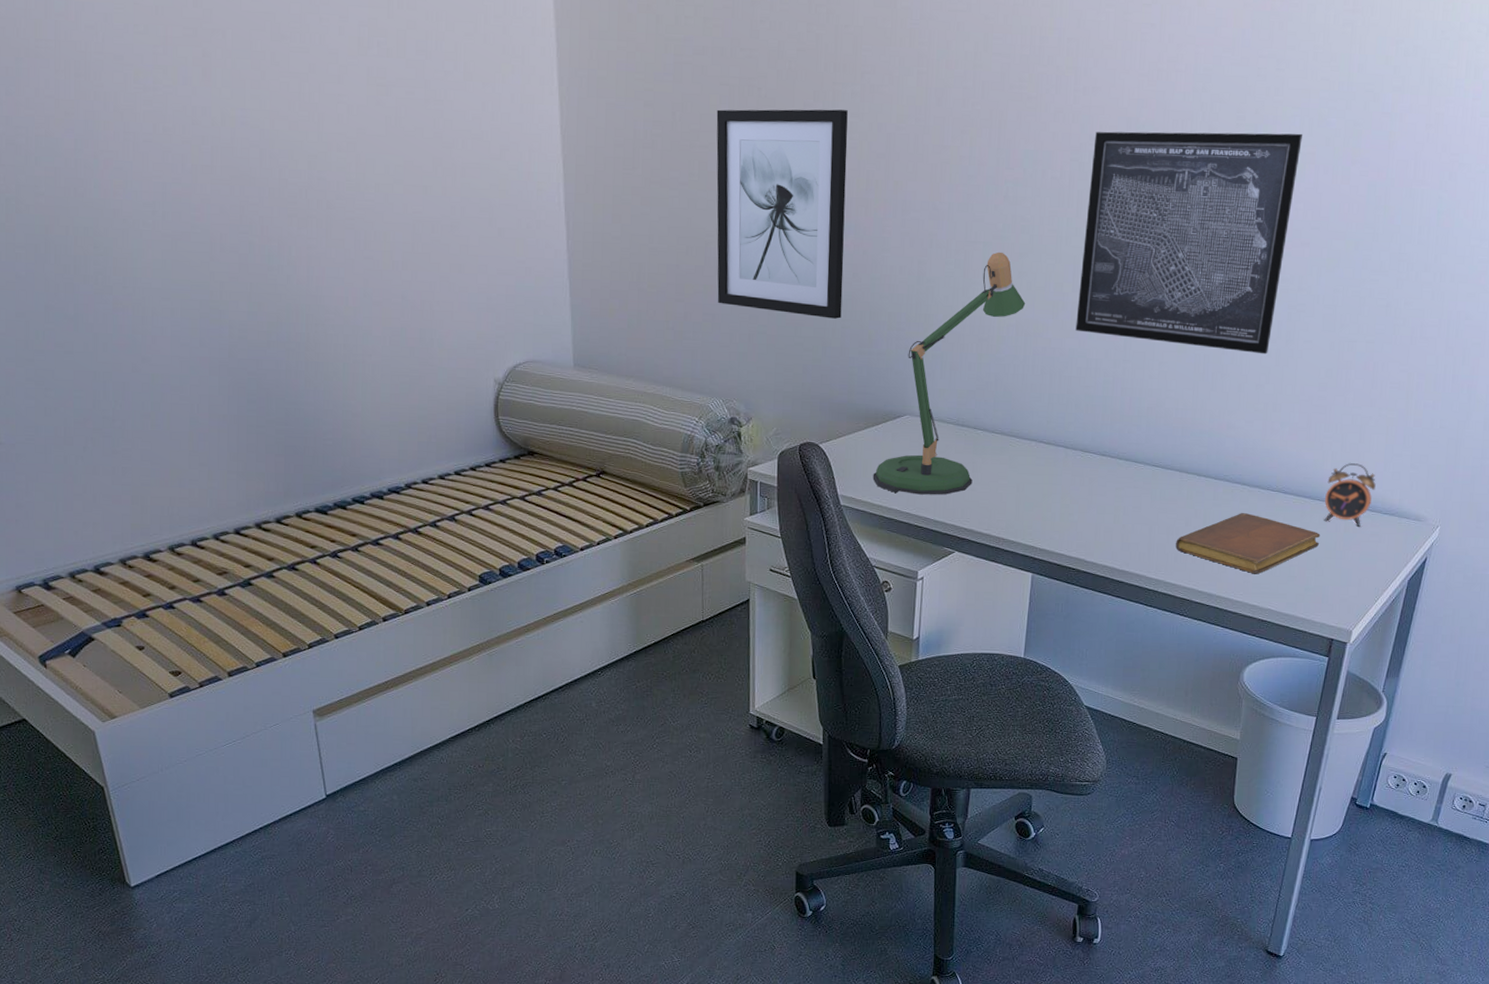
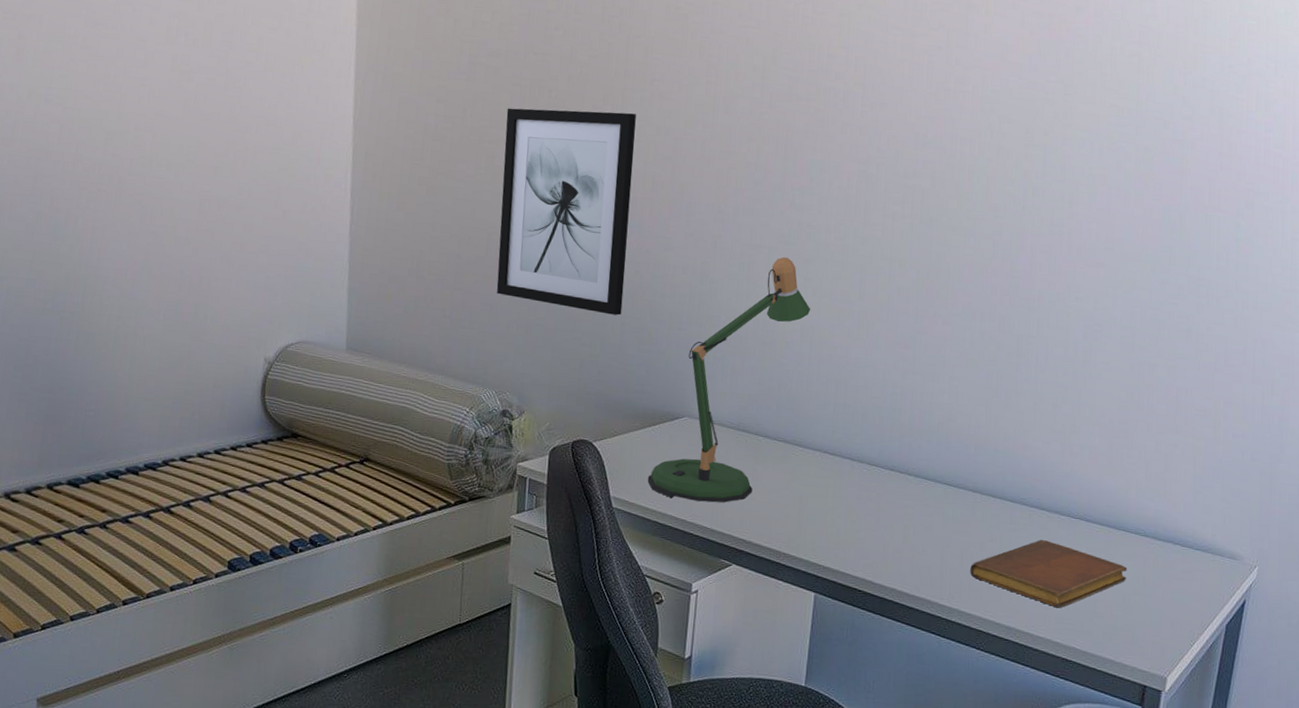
wall art: present [1076,131,1302,355] -> none [862,145,1093,374]
alarm clock: present [1324,463,1376,528] -> none [1130,492,1185,563]

